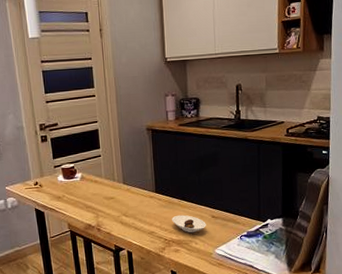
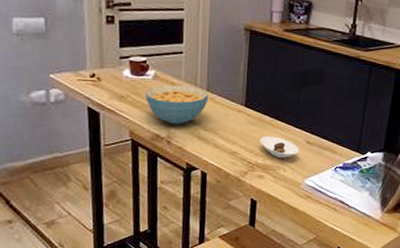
cereal bowl: none [76,182,126,215] -> present [145,85,209,125]

